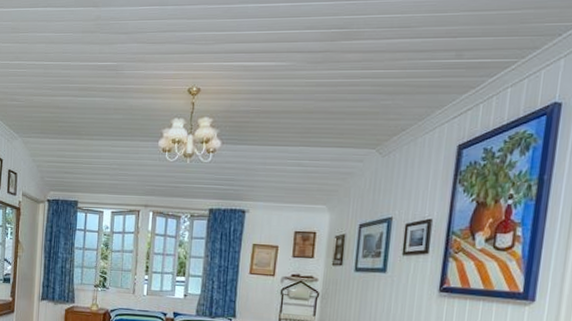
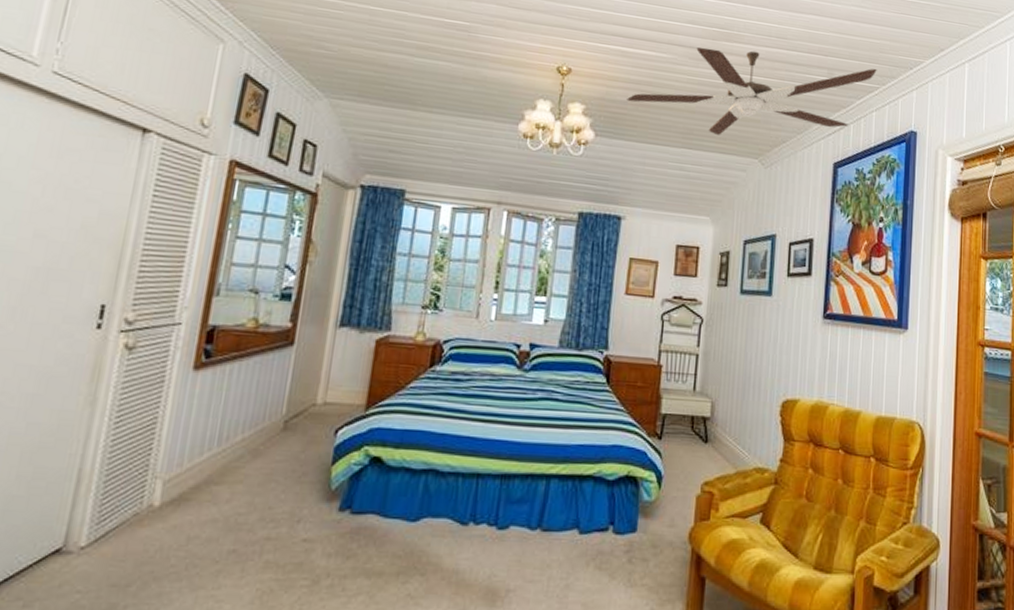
ceiling fan: none [249,43,516,131] -> present [627,47,877,135]

